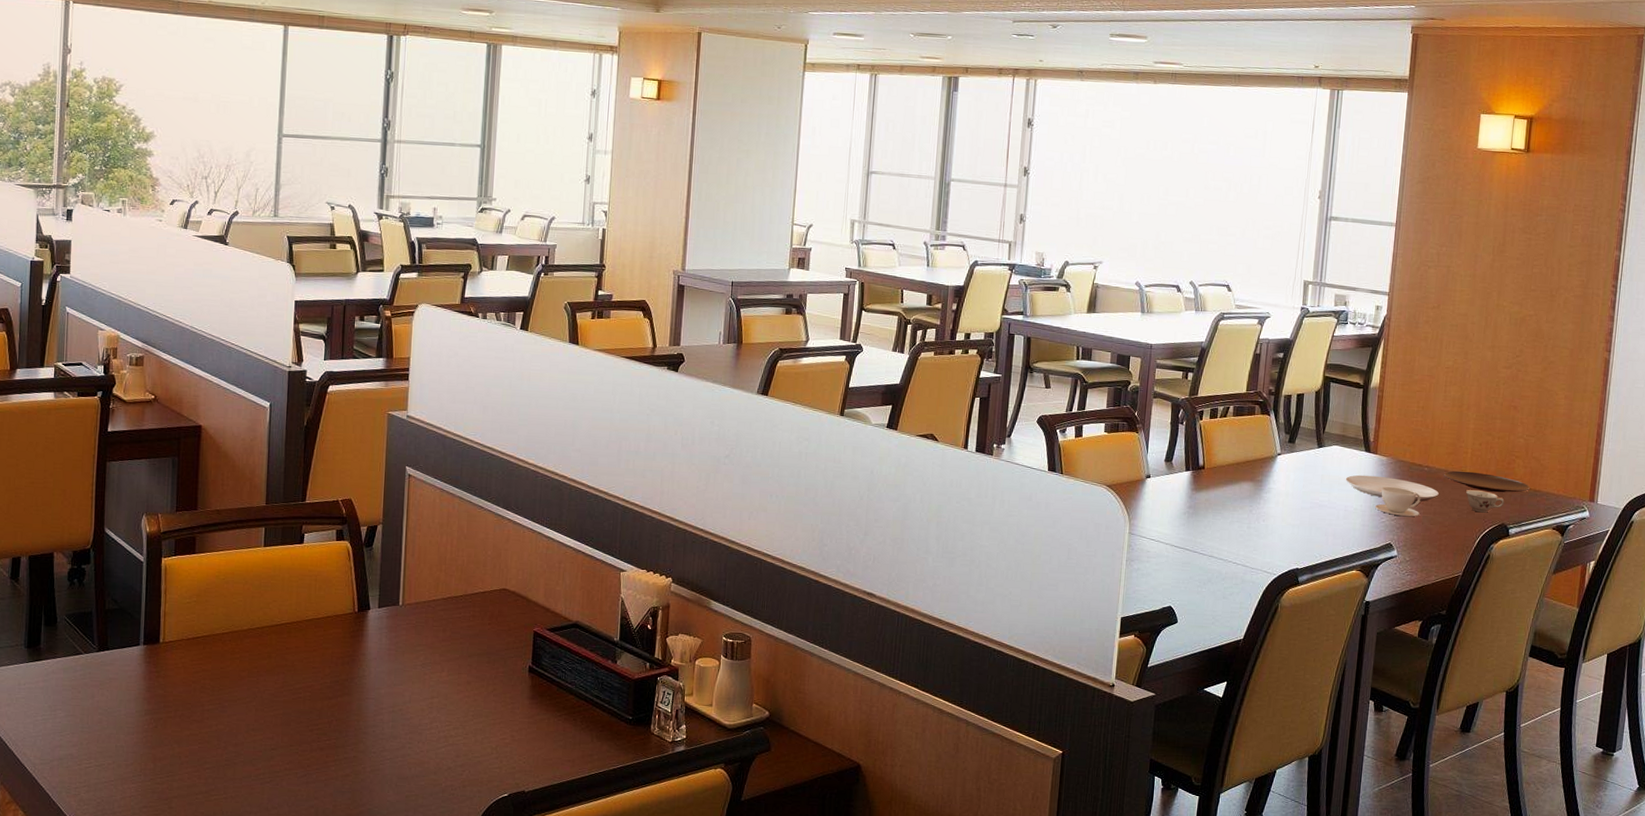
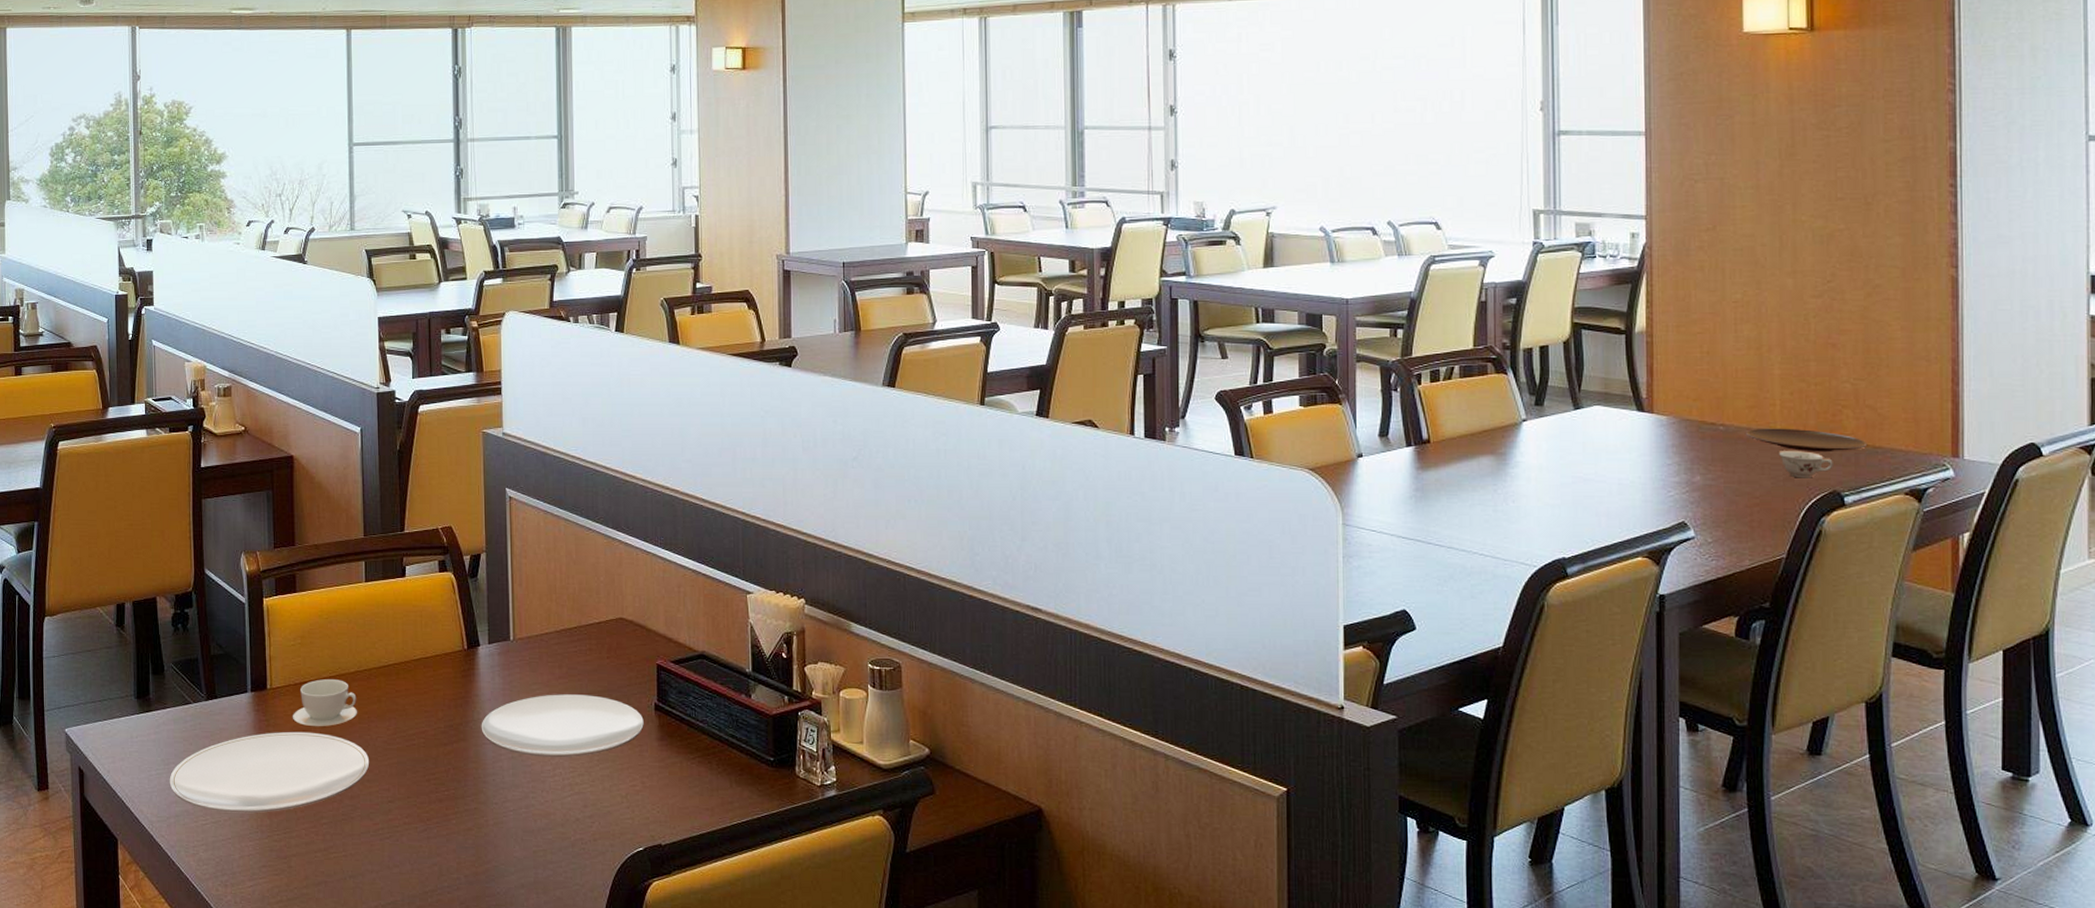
plate: none [55,682,256,758] -> present [169,731,370,814]
teacup: none [182,635,248,679] -> present [292,679,358,726]
plate: none [365,655,518,713] -> present [481,694,644,758]
plate: present [1345,474,1439,502] -> none [1614,439,1742,470]
teacup: present [1375,486,1421,517] -> none [1659,452,1720,488]

